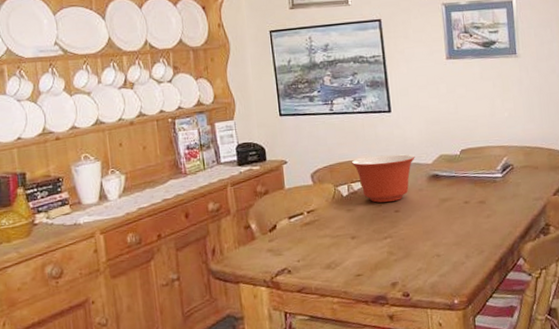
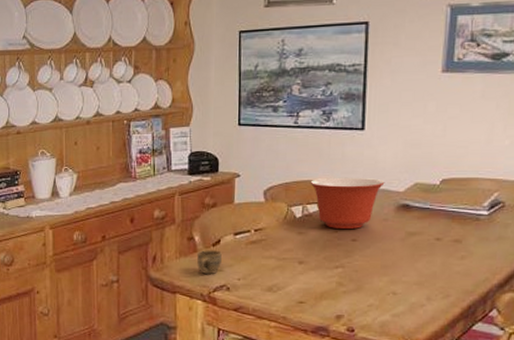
cup: none [254,235,280,260] -> present [196,250,222,274]

